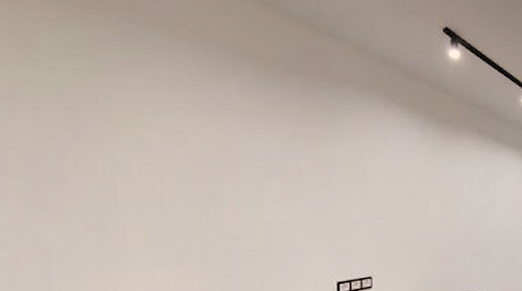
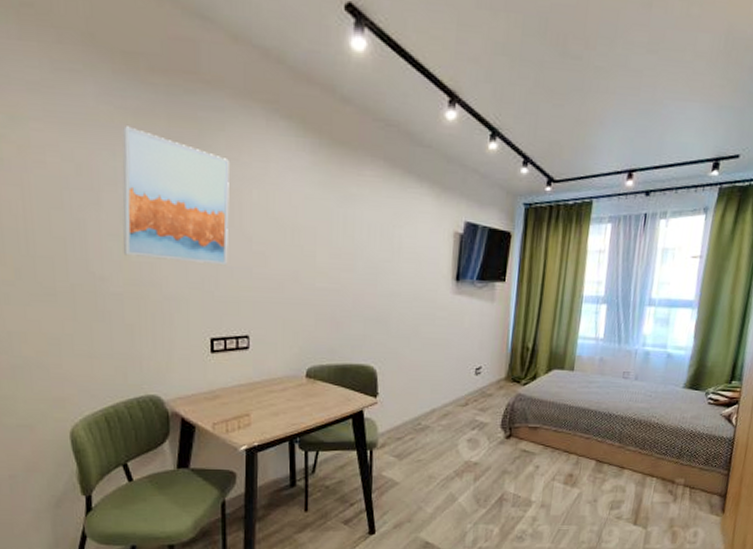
wall art: none [257,114,354,220] -> present [122,126,229,266]

